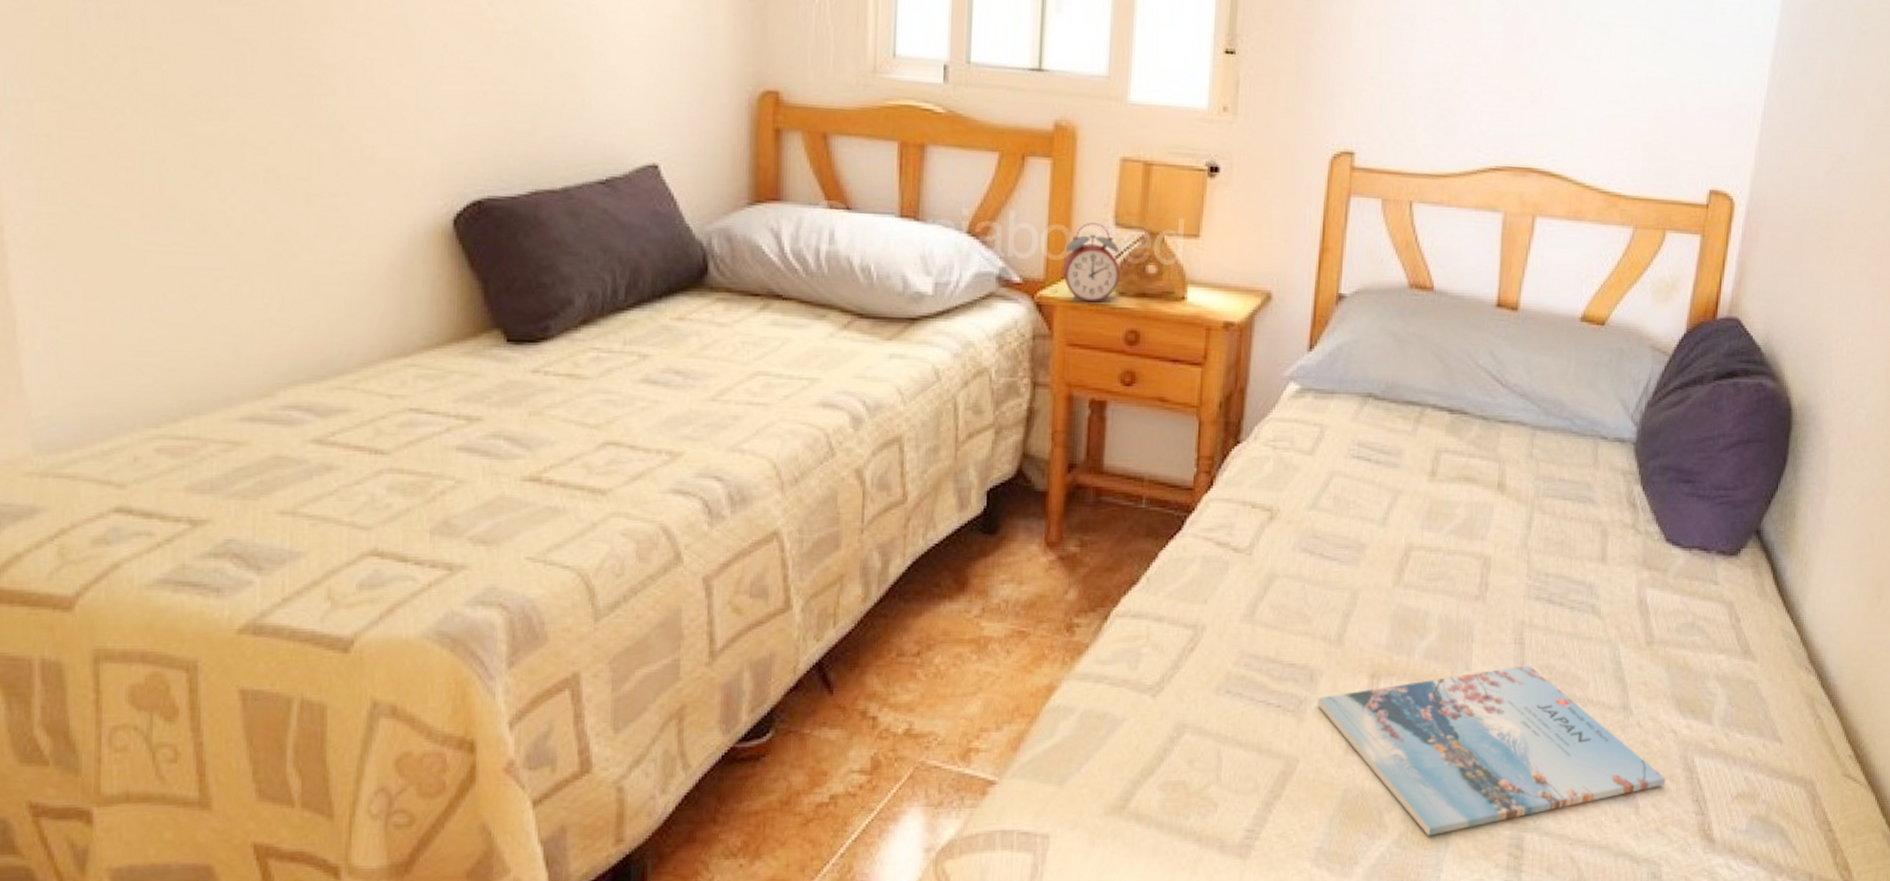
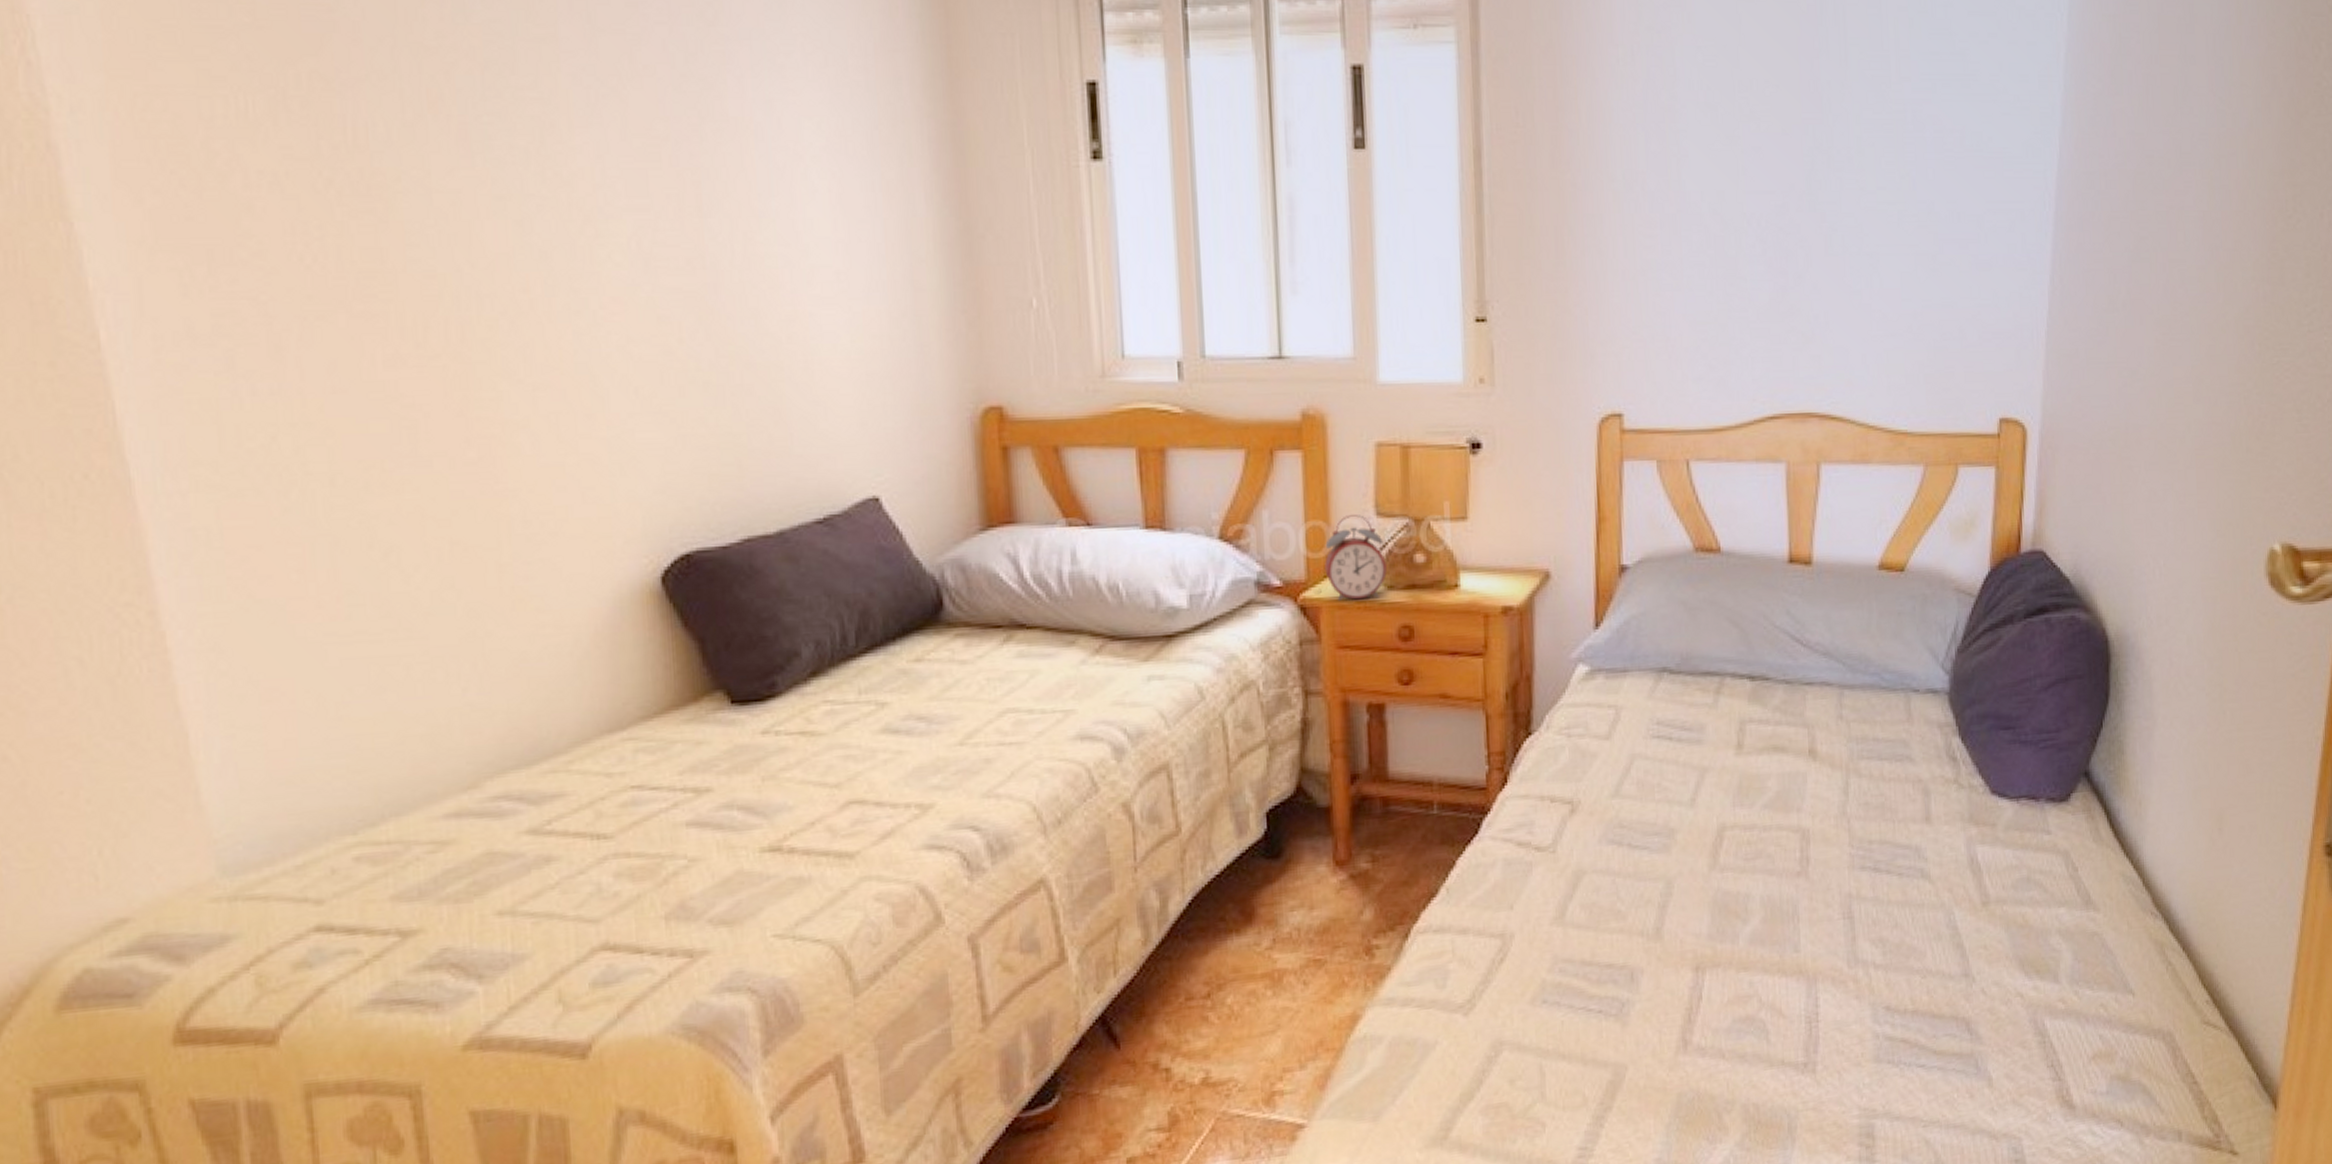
magazine: present [1317,665,1666,836] -> none [1641,940,2017,1134]

